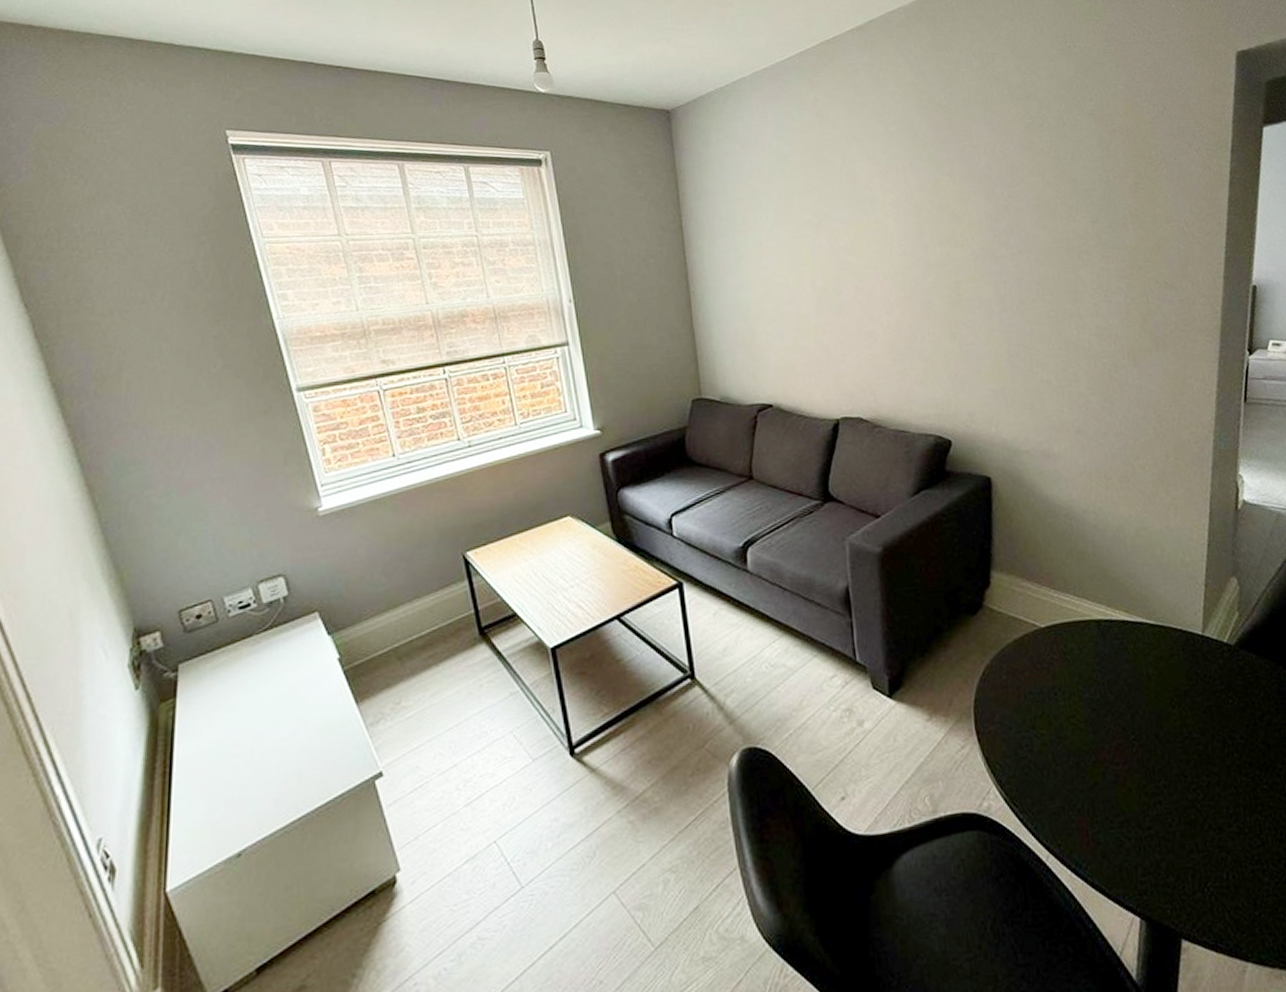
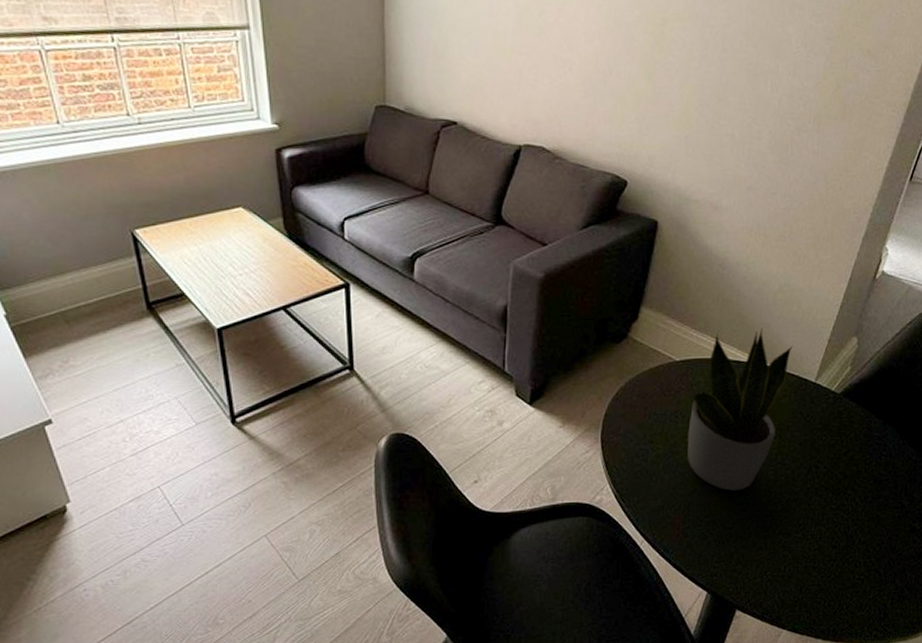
potted plant: none [1068,578,1174,779] -> present [687,327,794,491]

